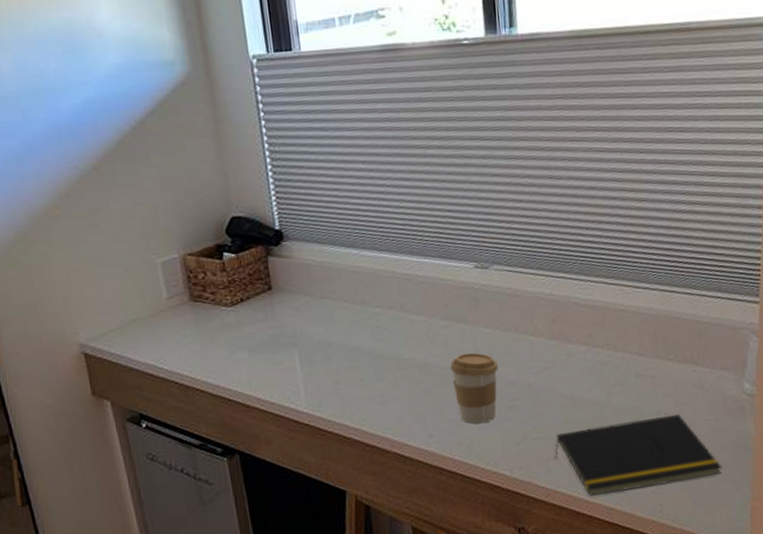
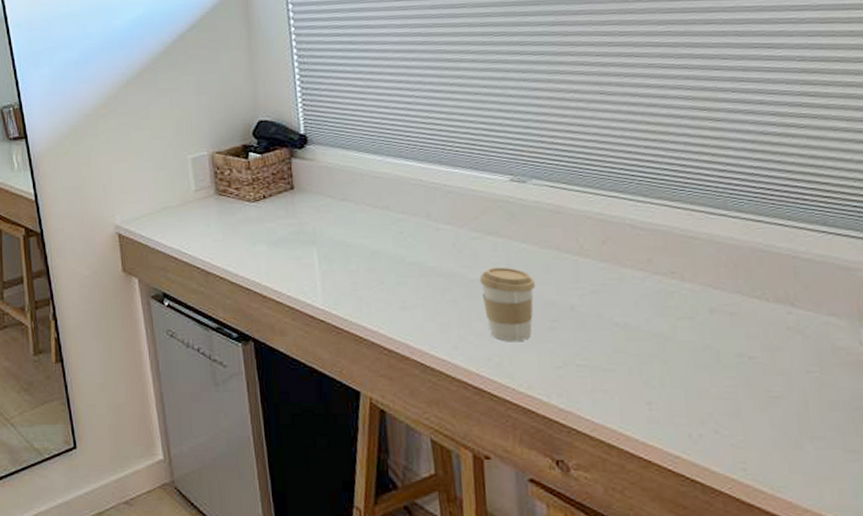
notepad: present [554,414,722,496] -> none [602,360,832,440]

